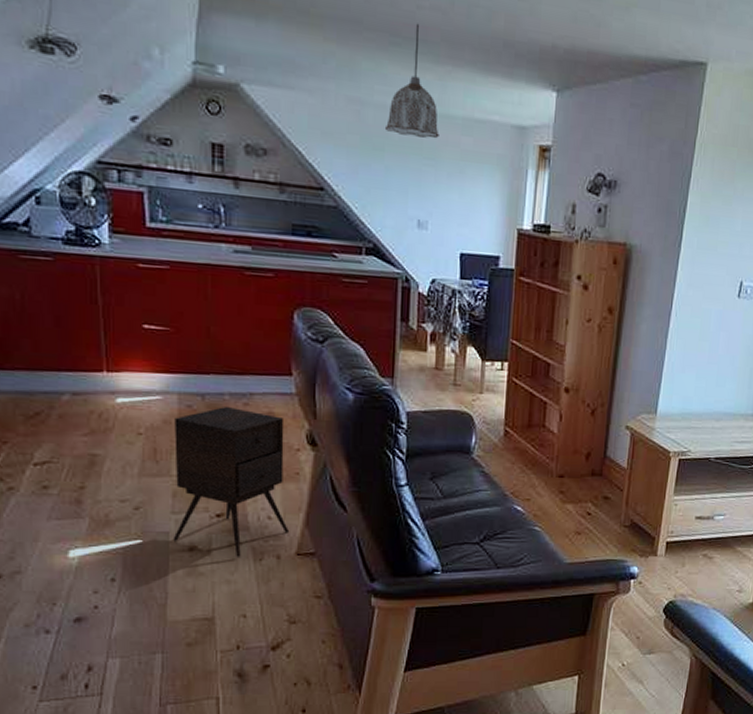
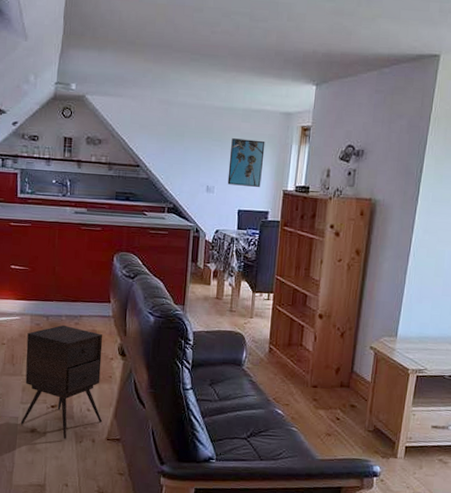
pendant lamp: present [384,23,439,139] -> none [184,44,225,126]
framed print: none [445,157,493,224] -> present [227,138,265,187]

